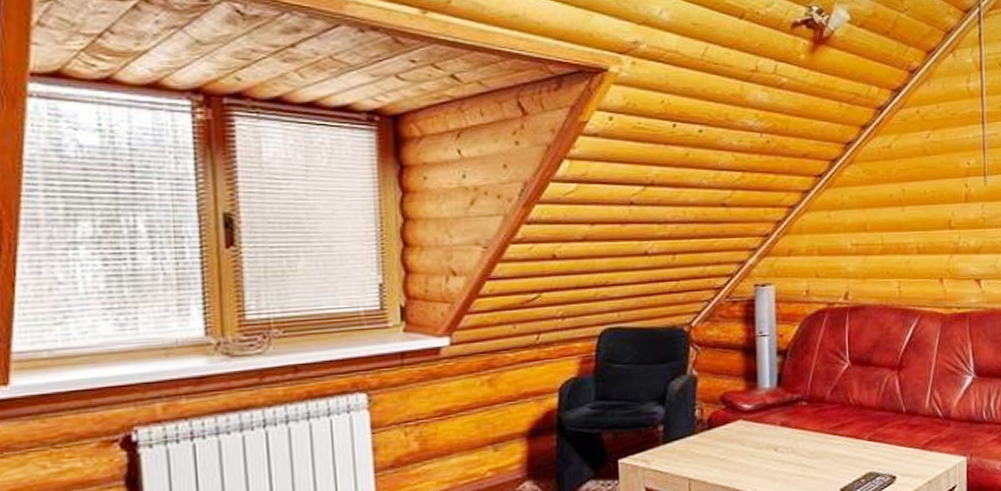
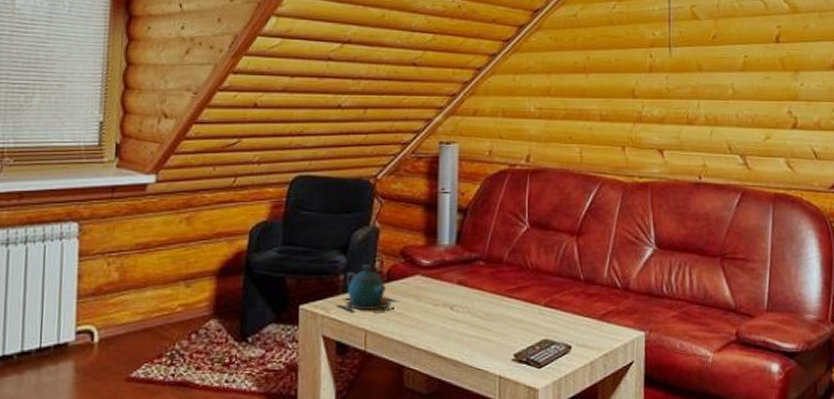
teapot: none [656,413,719,462] -> present [336,264,396,312]

